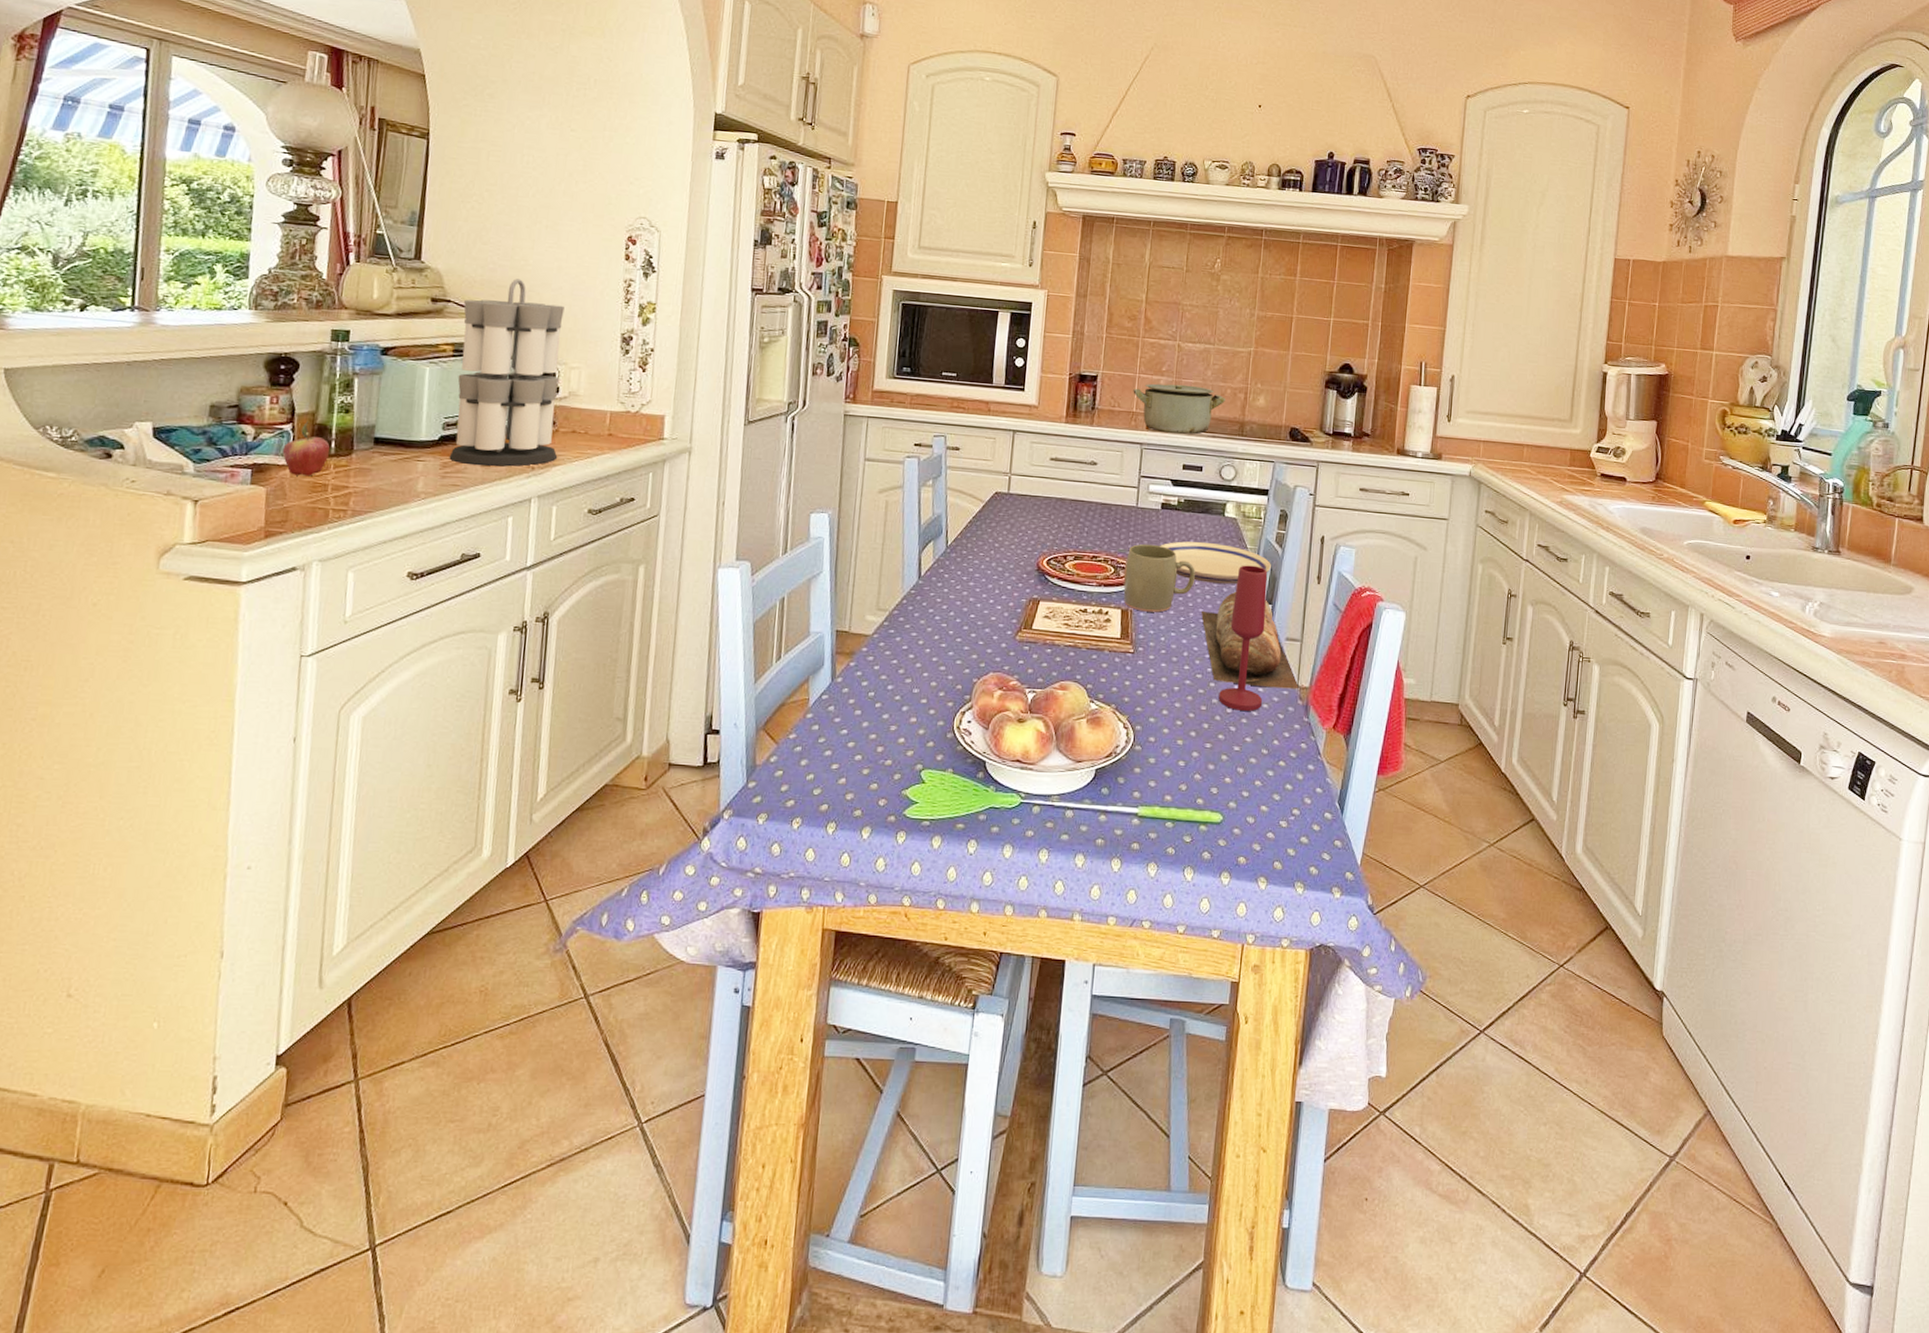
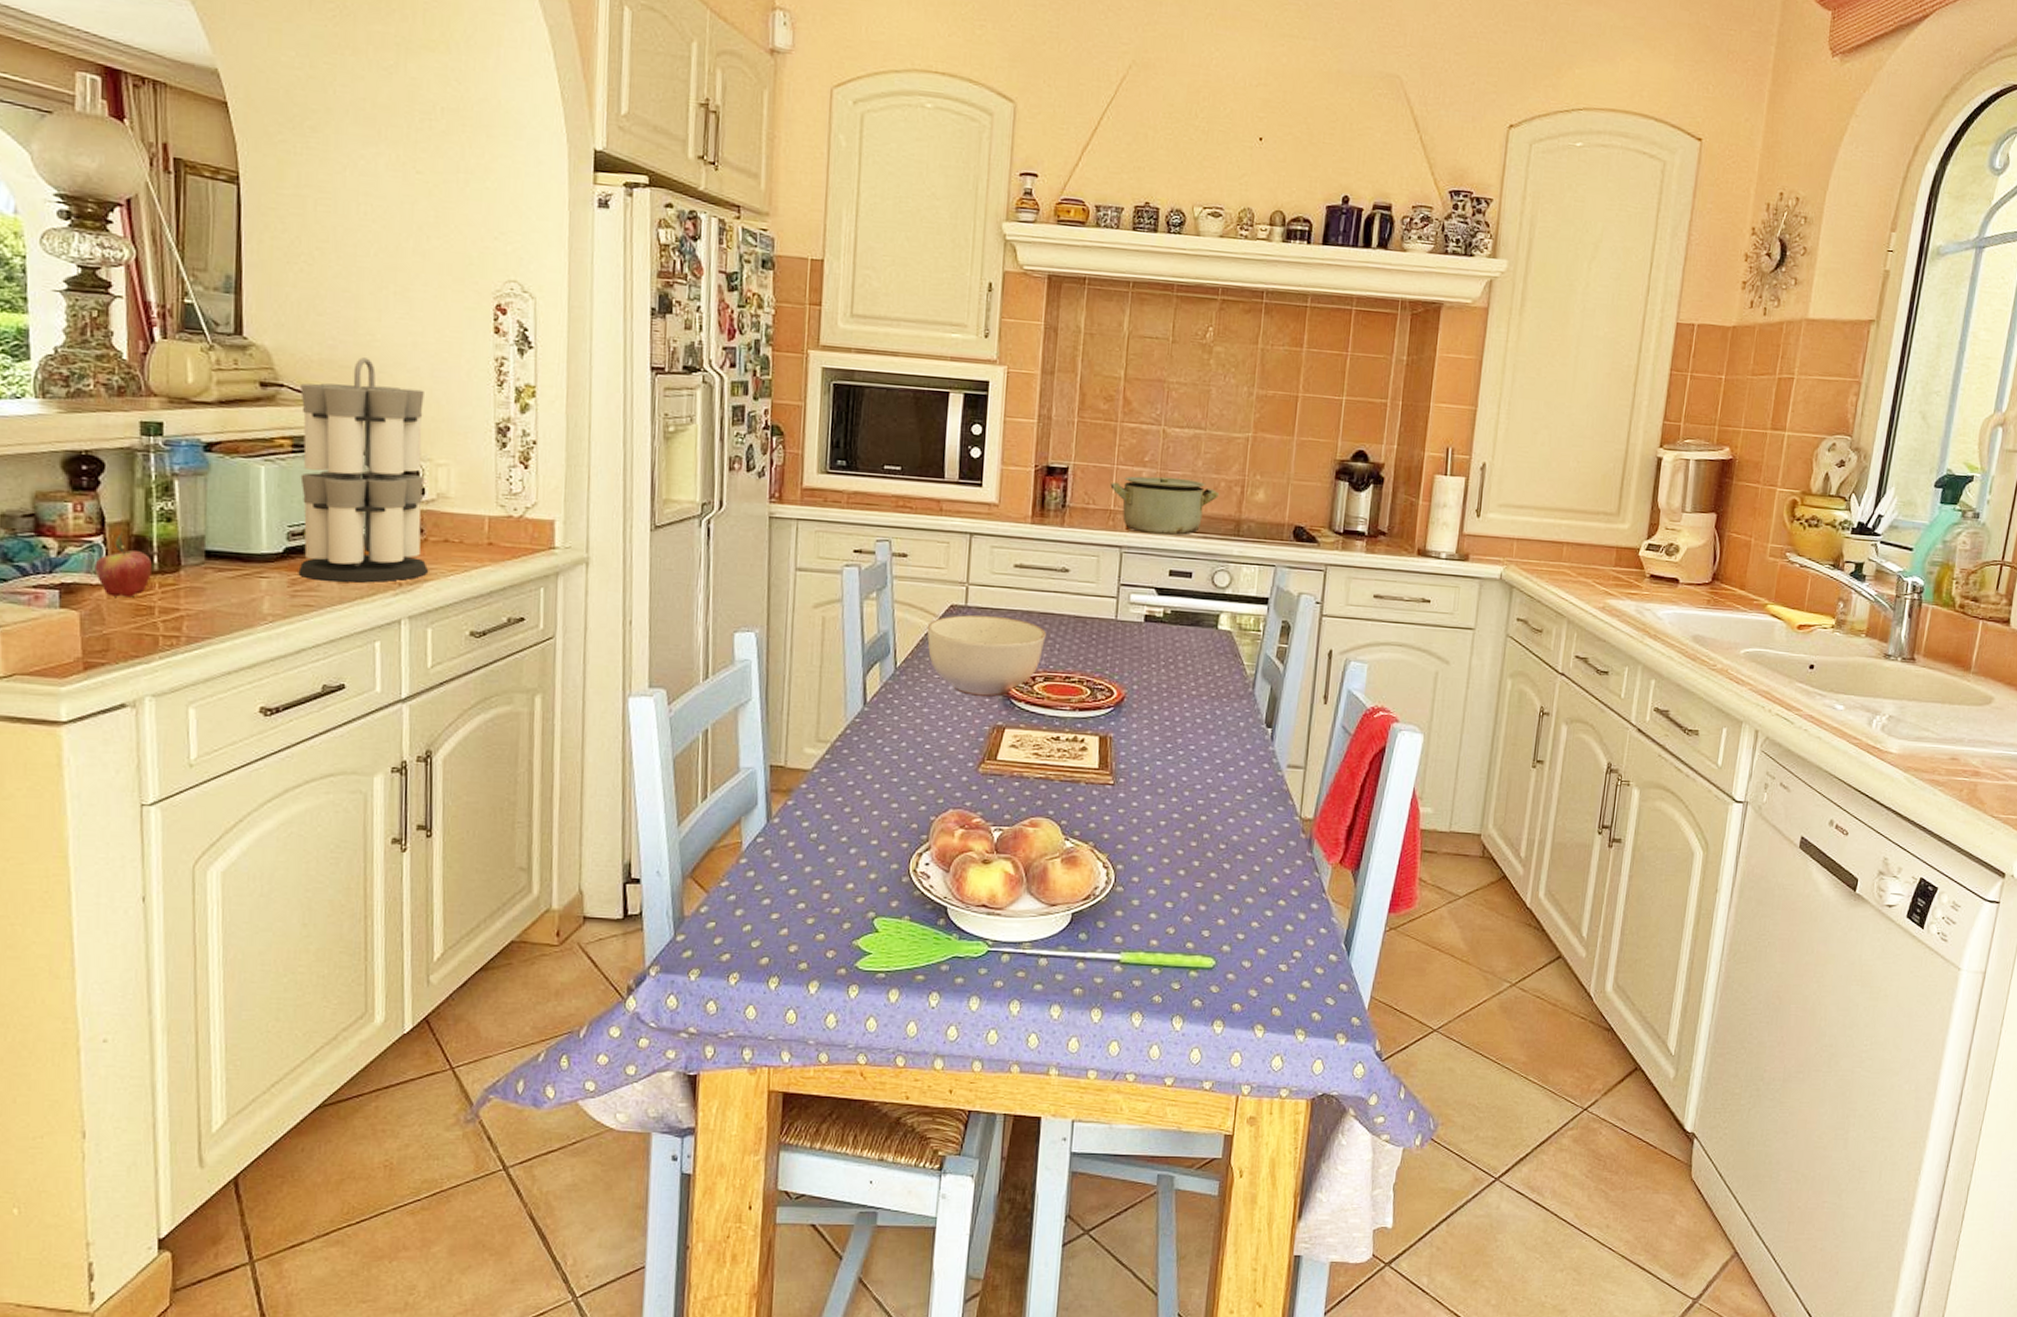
bowl: none [974,501,1077,573] -> present [926,614,1046,697]
mug: present [1123,543,1195,613] -> none [1101,661,1184,739]
plate: present [1160,541,1271,585] -> none [1143,658,1271,706]
bread loaf: present [1201,591,1299,689] -> none [1190,713,1301,822]
wine glass: present [1218,565,1268,711] -> none [1211,684,1267,846]

